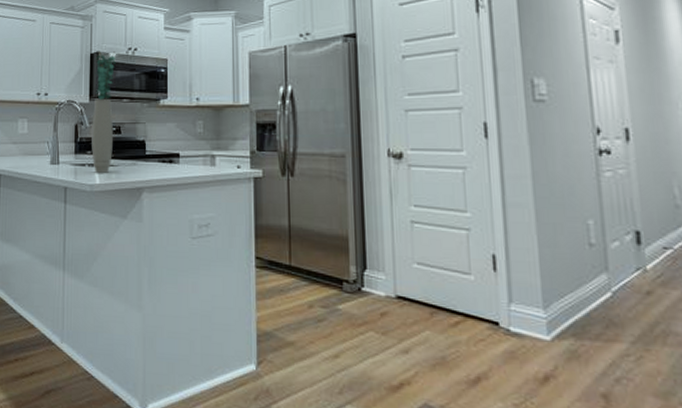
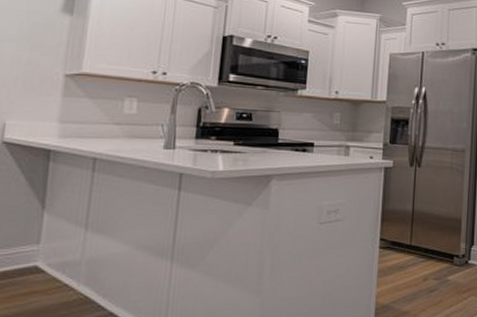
vase: present [91,51,116,173] -> none [216,34,253,160]

